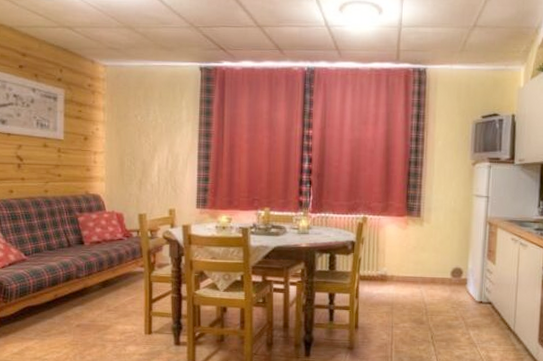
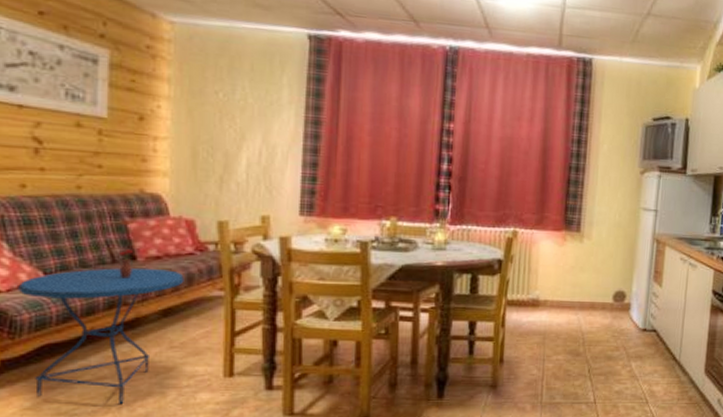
side table: none [9,237,116,353] -> present [18,250,184,405]

